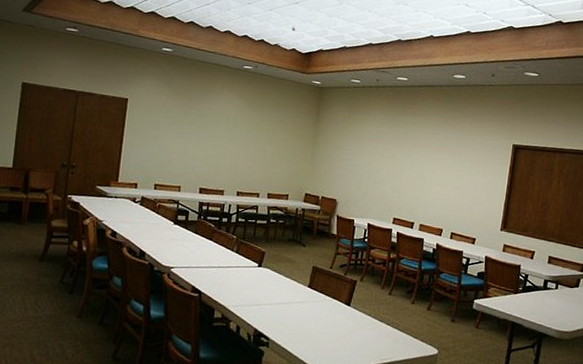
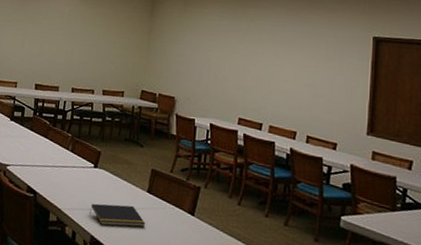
notepad: none [254,299,306,319] -> present [90,203,146,227]

